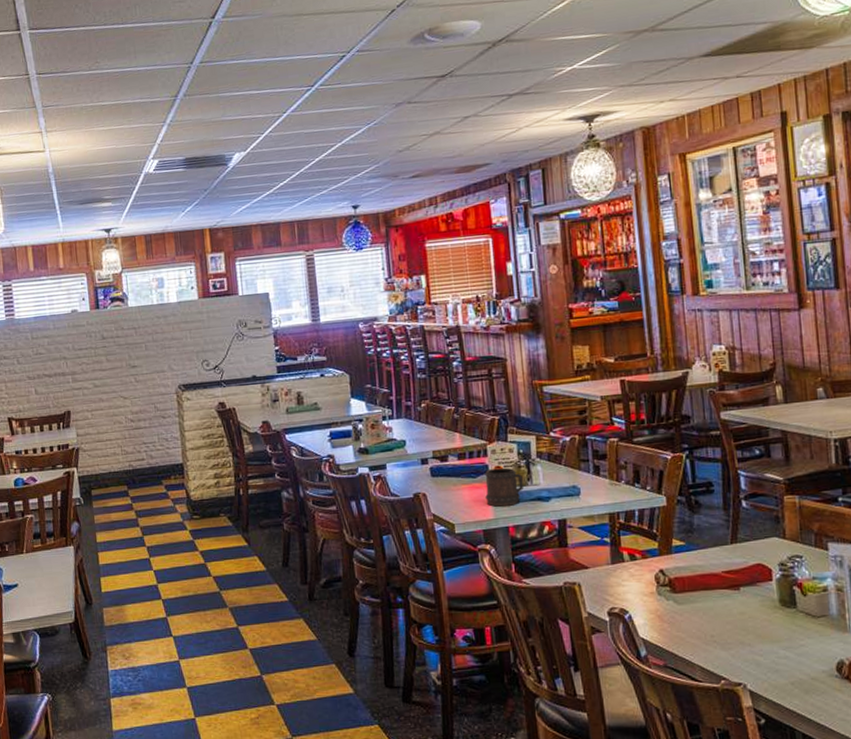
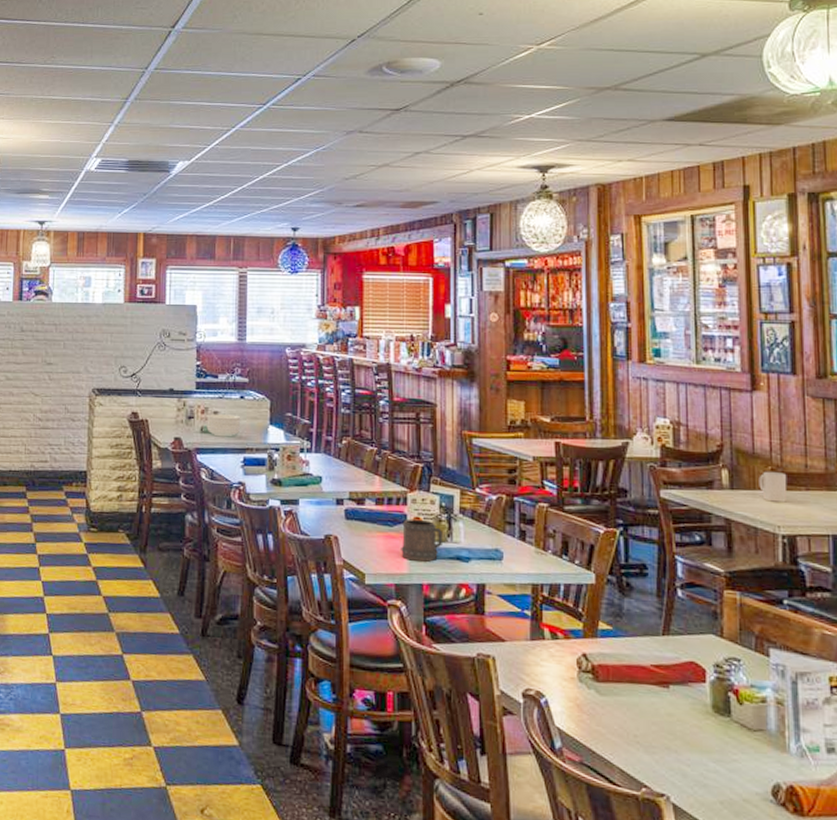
bowl: none [291,393,324,416] -> present [207,414,241,437]
cup: none [810,381,837,410] -> present [758,471,788,503]

